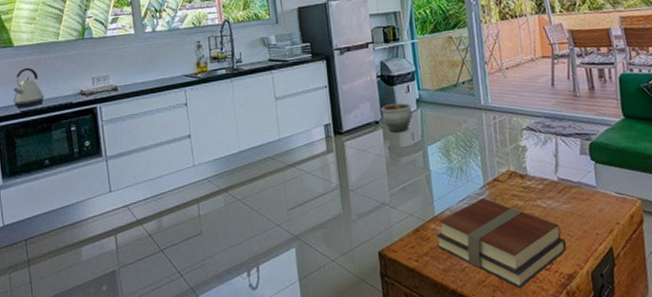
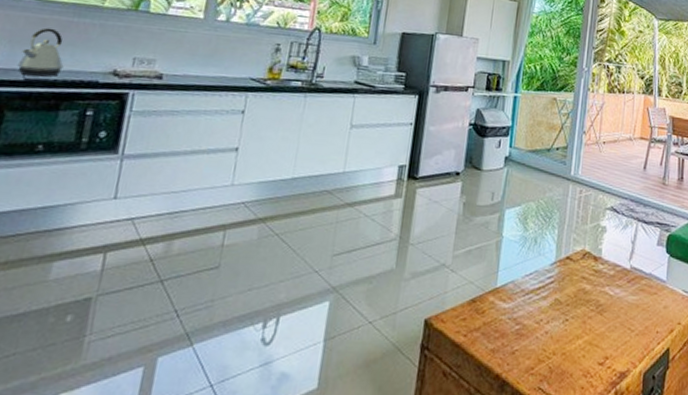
planter pot: present [381,103,413,133] -> none [464,156,499,189]
books: present [436,198,567,288] -> none [490,276,626,381]

